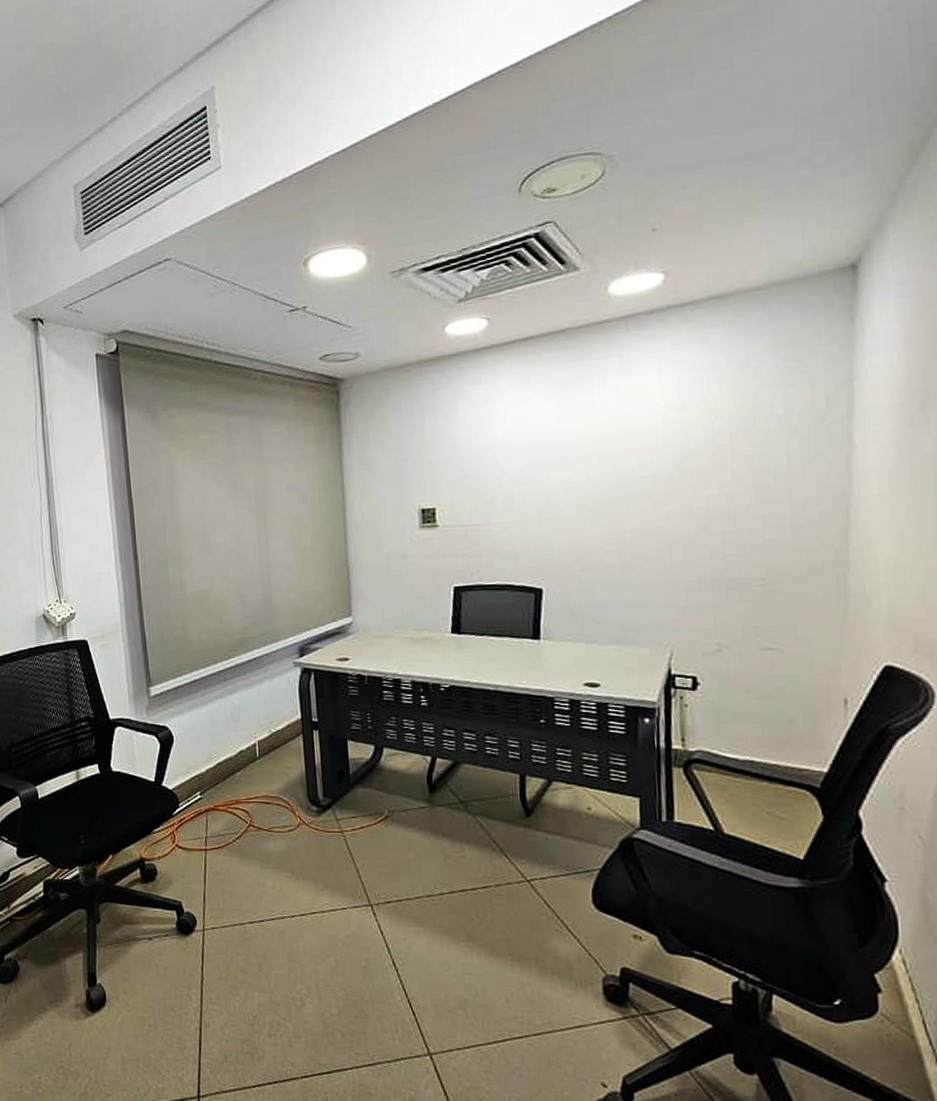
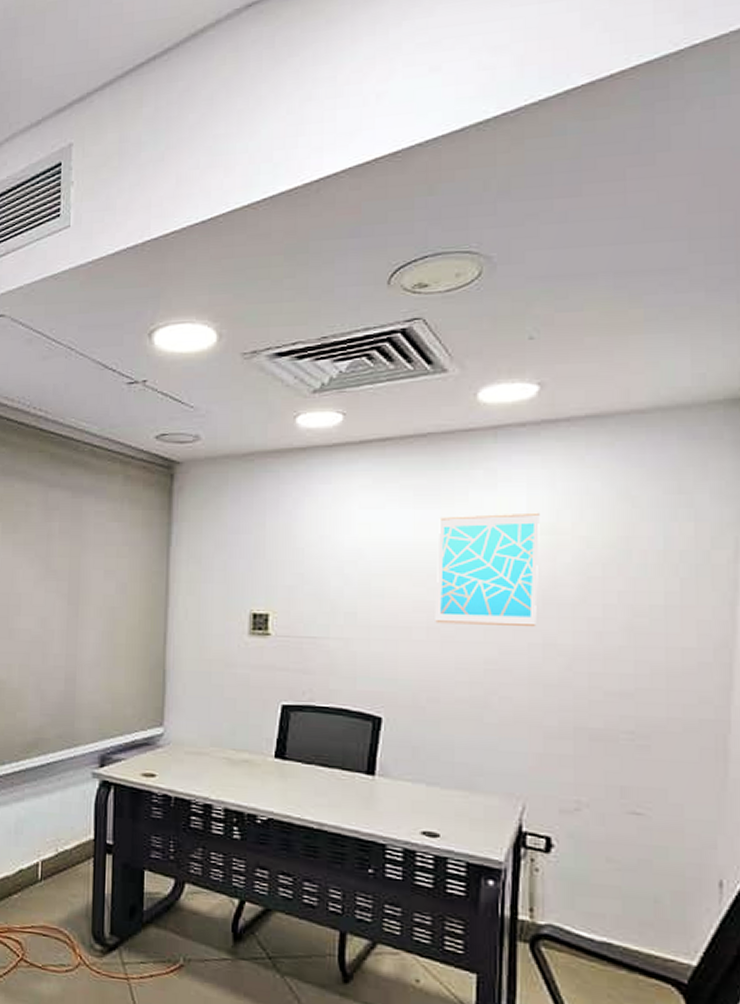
wall art: none [581,391,674,501] -> present [435,512,540,628]

